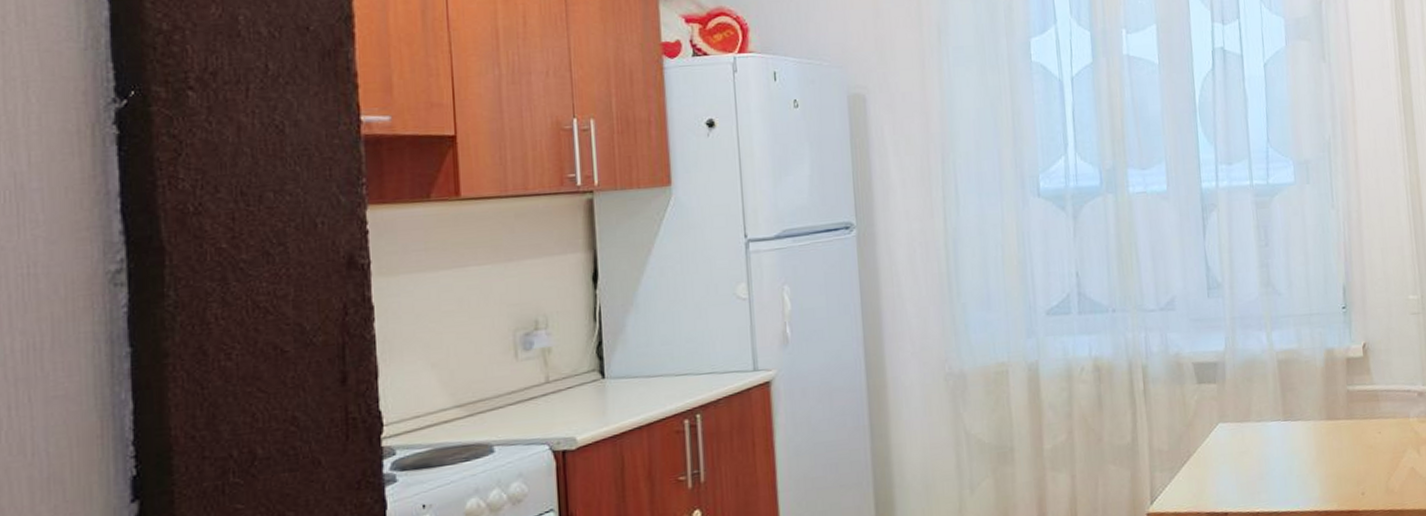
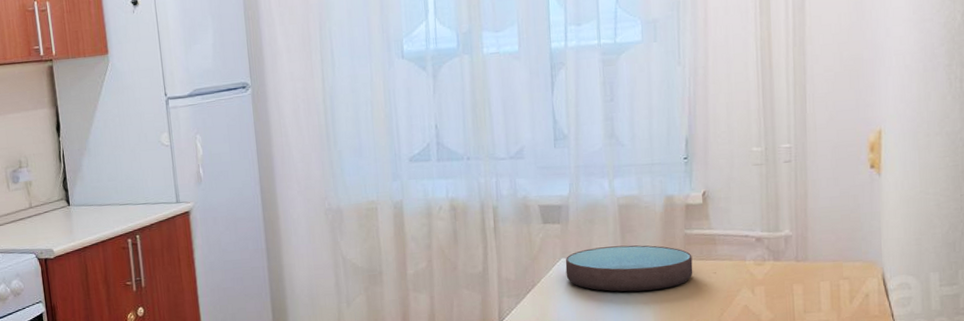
bowl: none [1223,404,1358,459] -> present [565,245,693,292]

